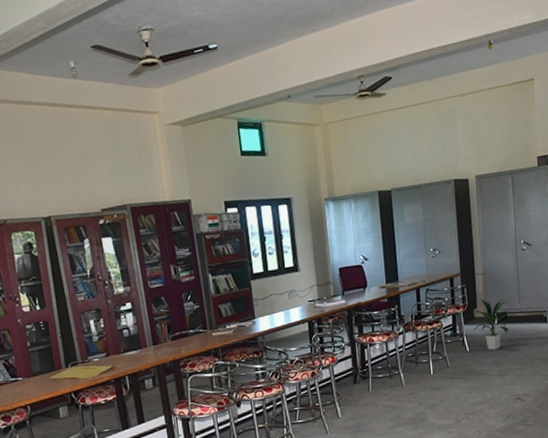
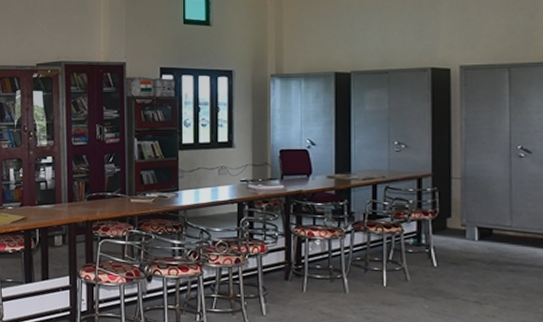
indoor plant: present [473,298,511,350] -> none [444,206,498,271]

